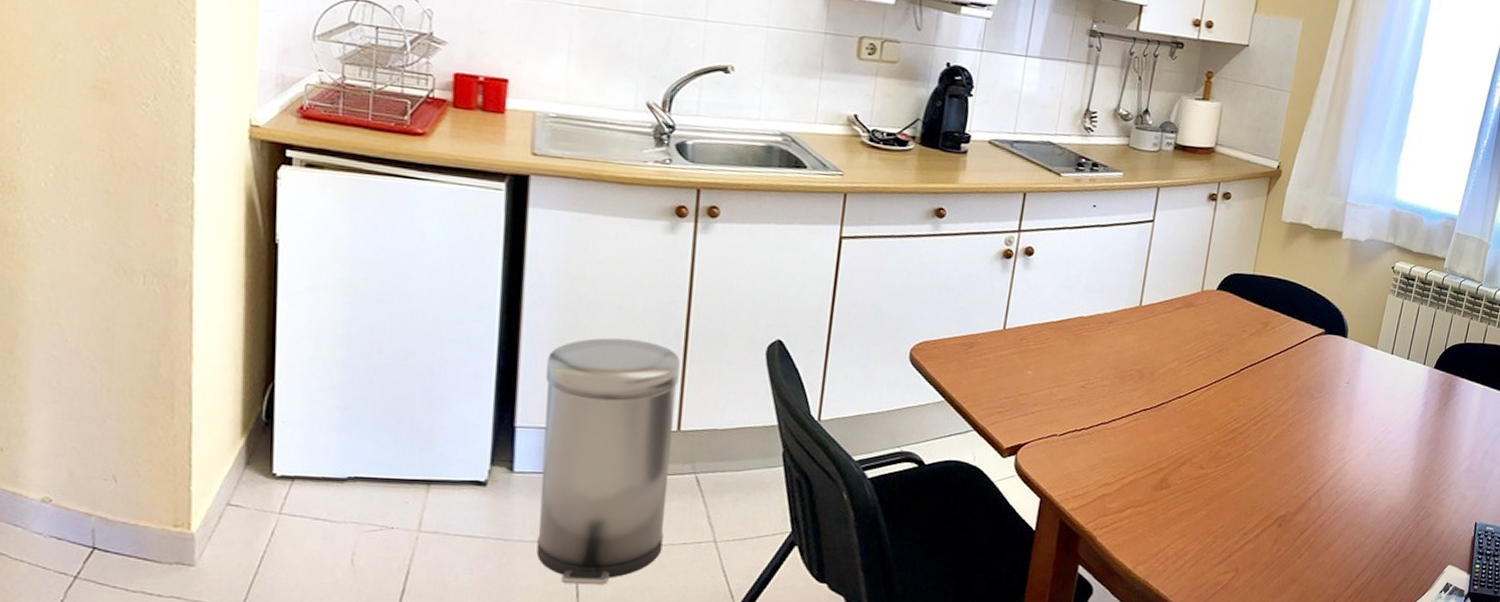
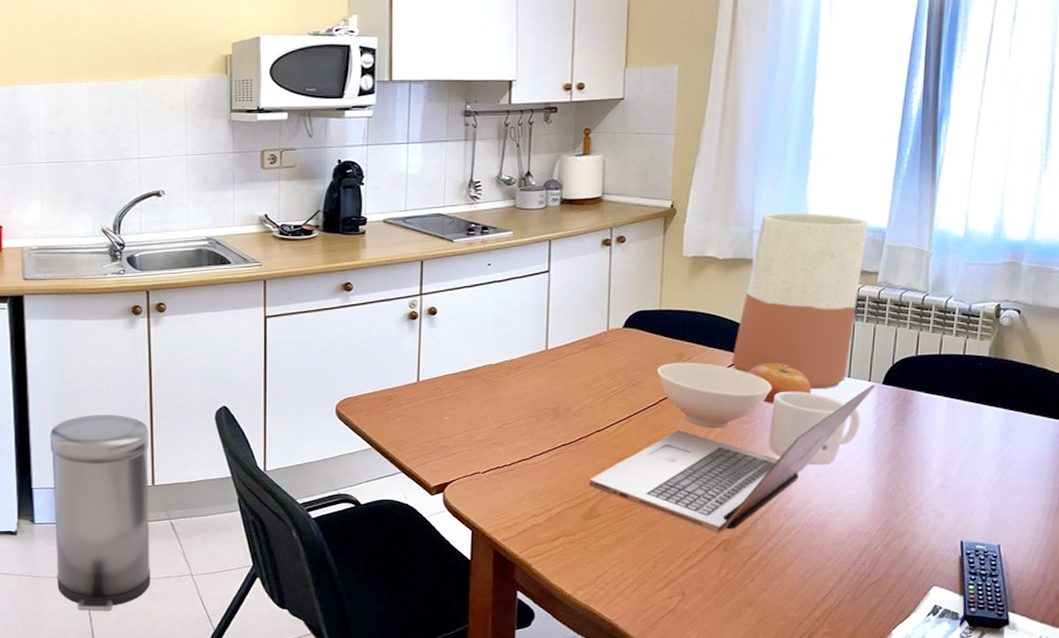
laptop: none [1163,368,1429,509] -> present [589,384,876,534]
bowl: none [1242,330,1343,402] -> present [656,362,772,429]
vase: none [1311,187,1445,369] -> present [732,212,869,388]
fruit: none [1323,338,1376,381] -> present [747,362,811,404]
mug: none [1331,368,1412,444] -> present [768,391,860,465]

